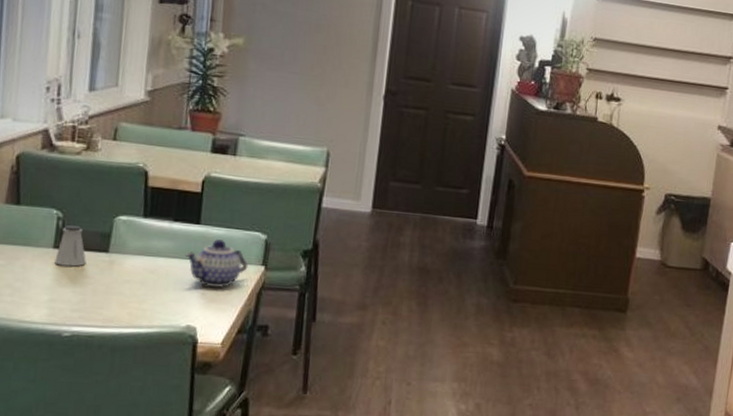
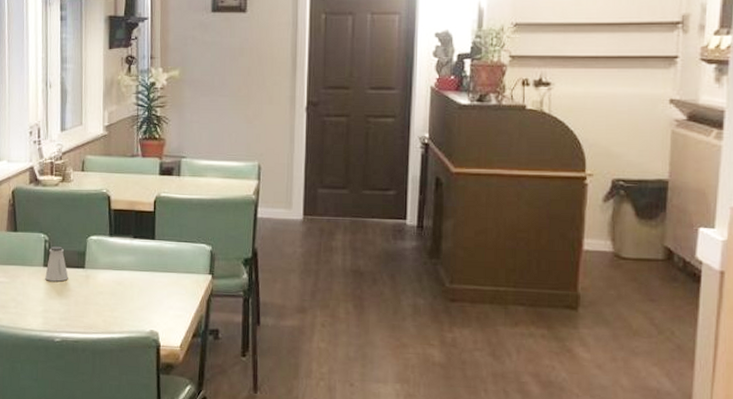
teapot: present [185,238,249,288] -> none [144,251,198,296]

